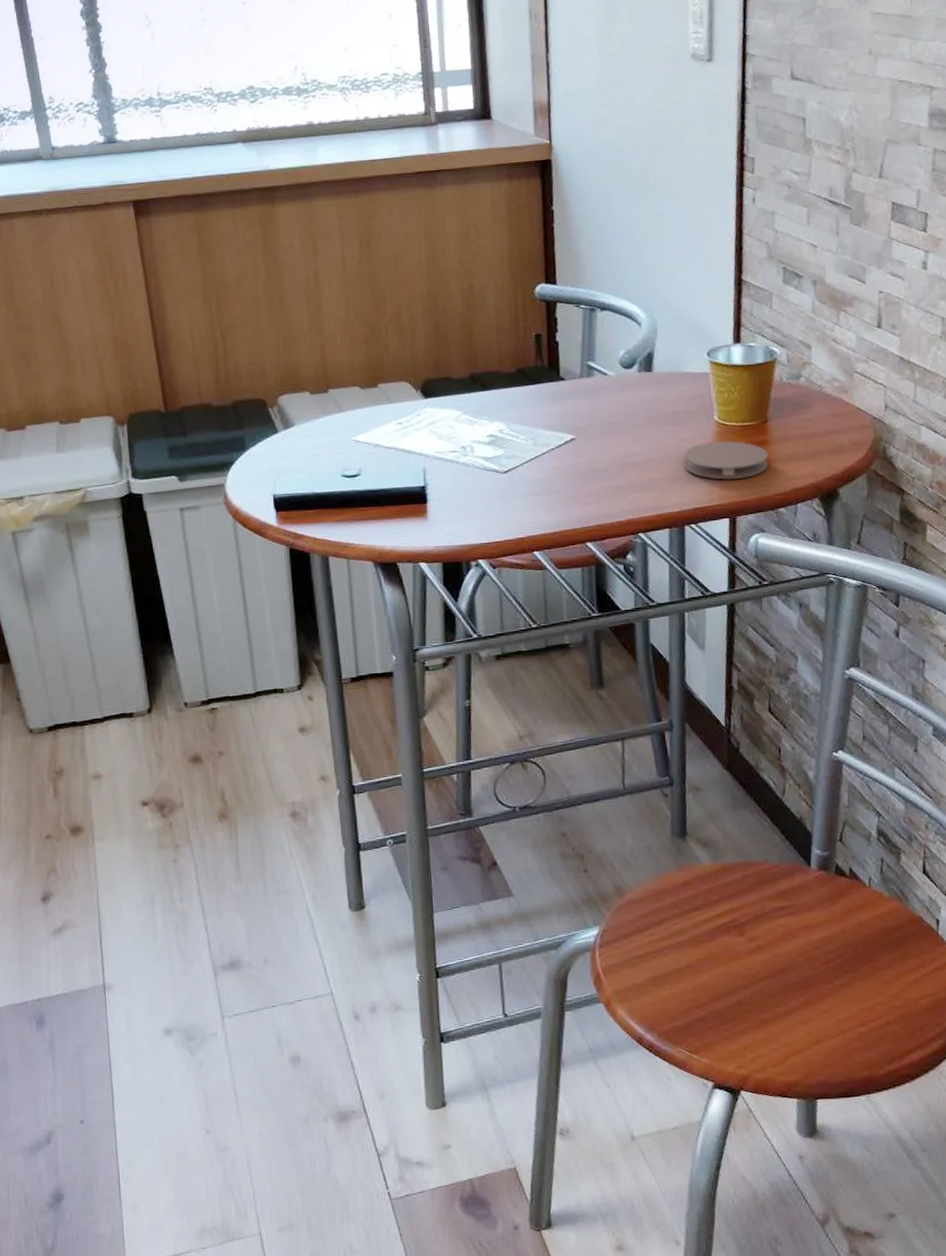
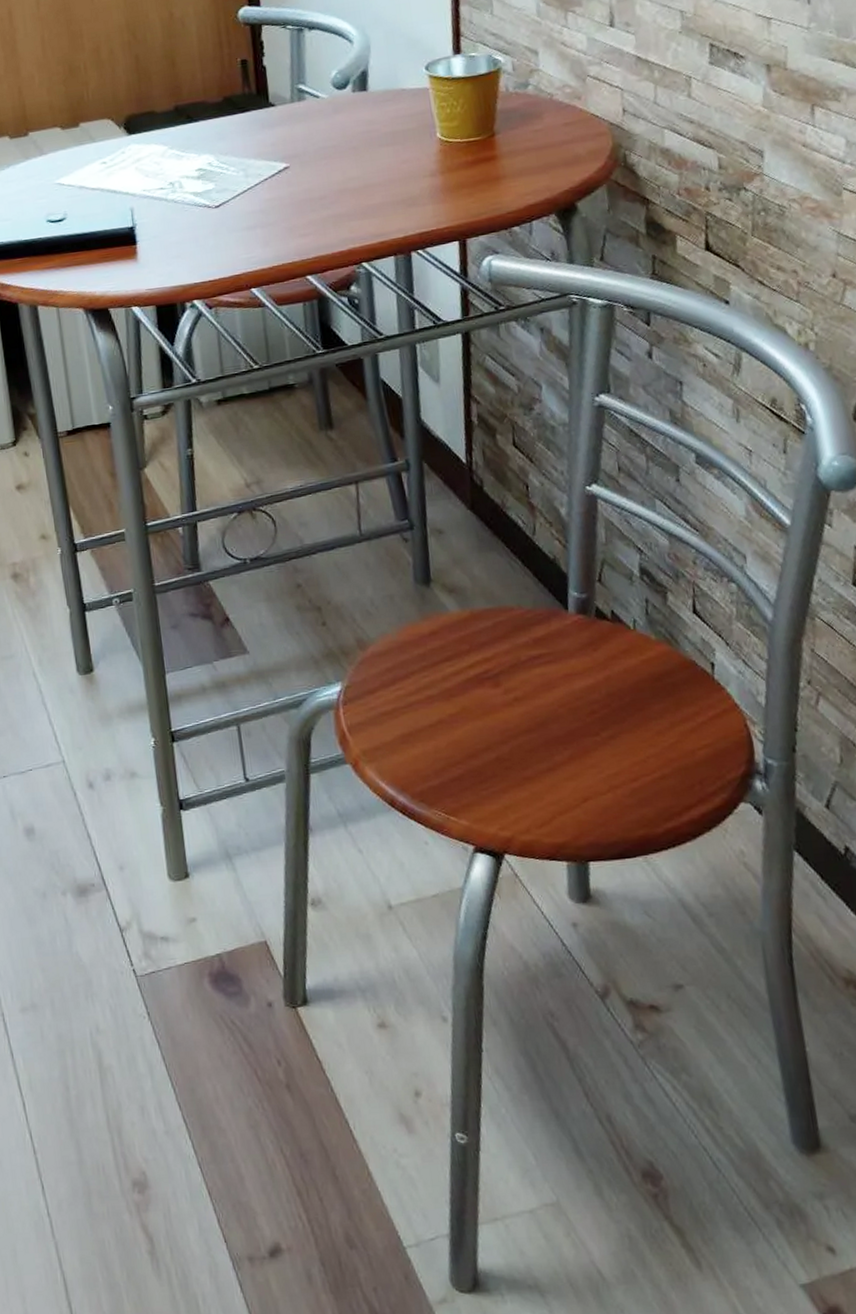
coaster: present [683,441,768,480] -> none [406,159,498,201]

